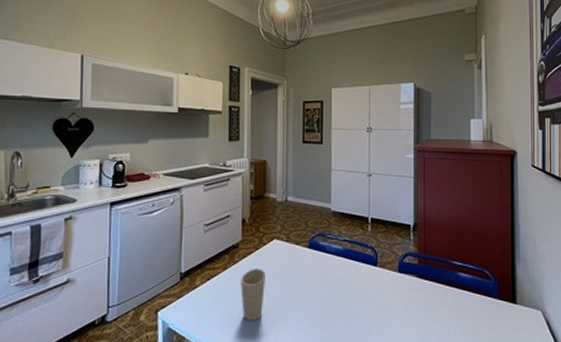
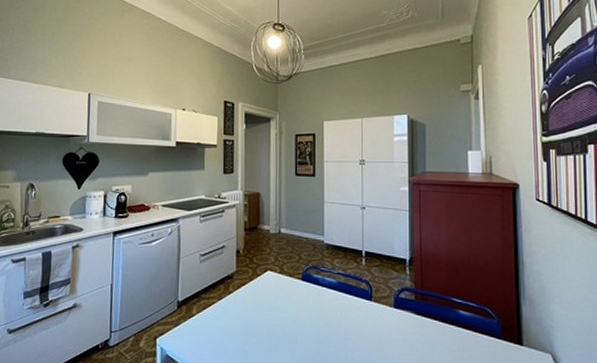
cup: present [240,269,266,320] -> none [235,299,260,351]

